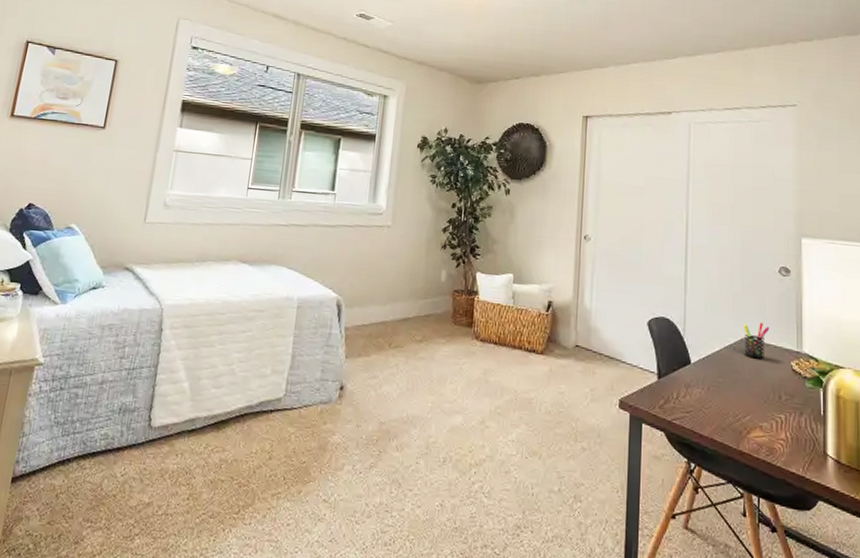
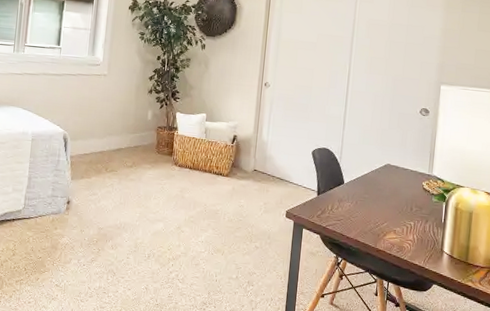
pen holder: present [743,322,770,358] -> none [387,152,409,179]

